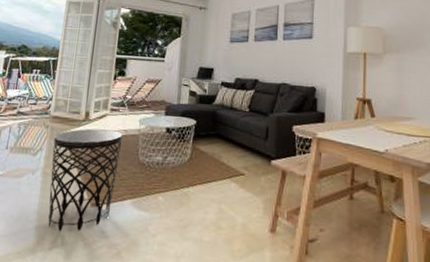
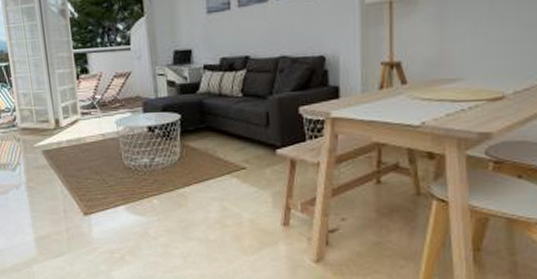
side table: present [47,128,123,232] -> none [29,136,105,242]

